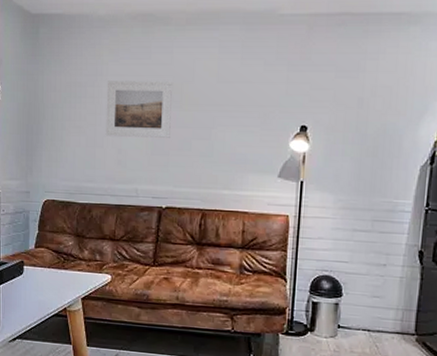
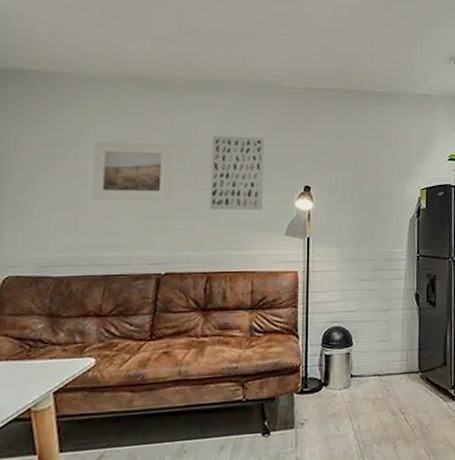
wall art: none [205,72,260,151] -> present [209,135,264,210]

